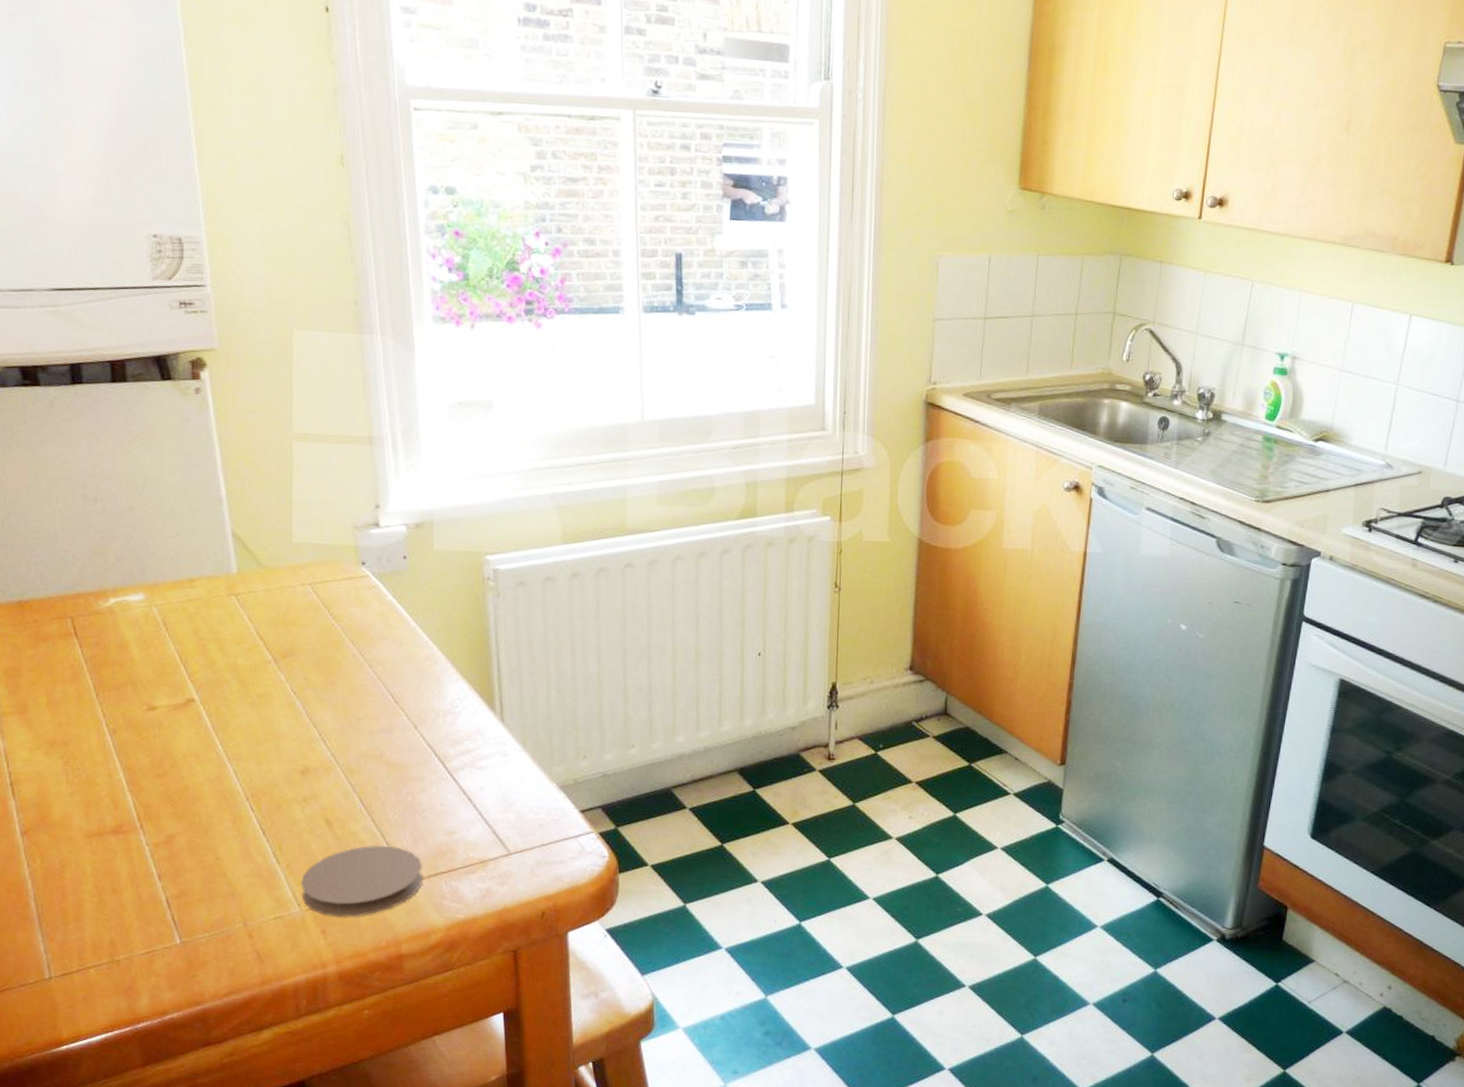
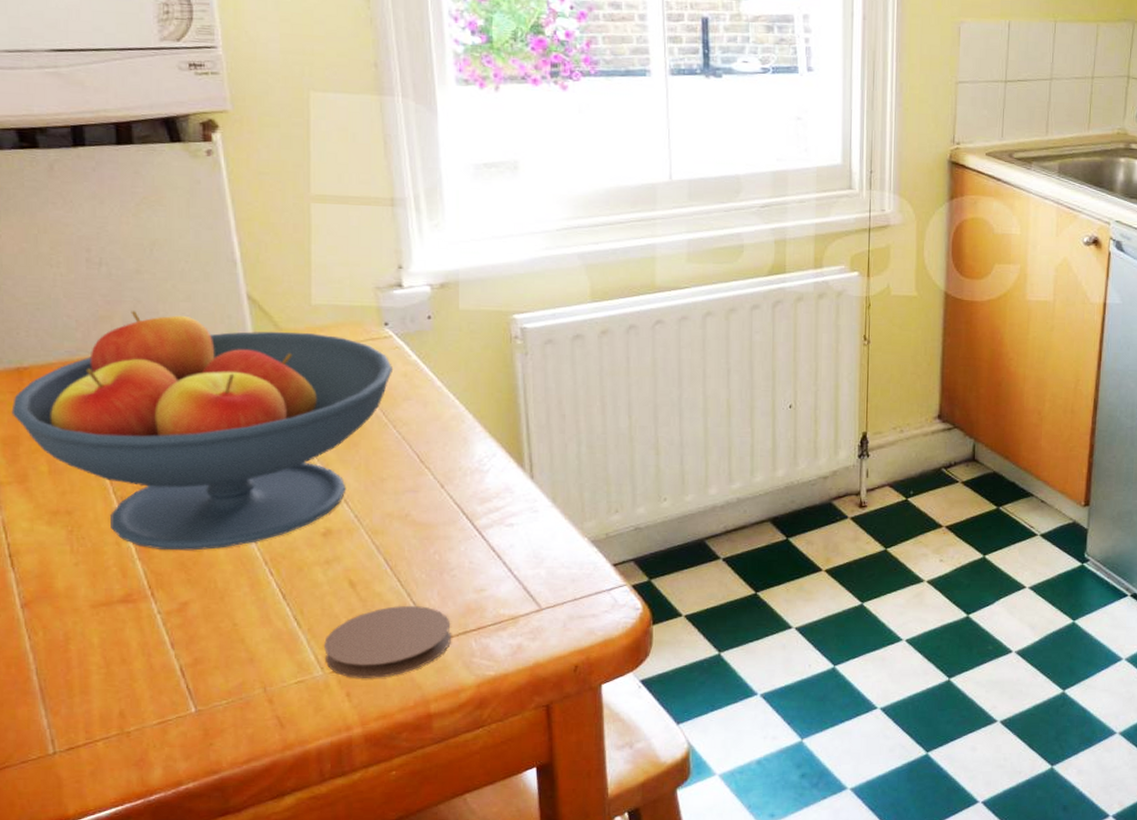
fruit bowl: none [13,547,370,785] -> present [11,311,394,551]

